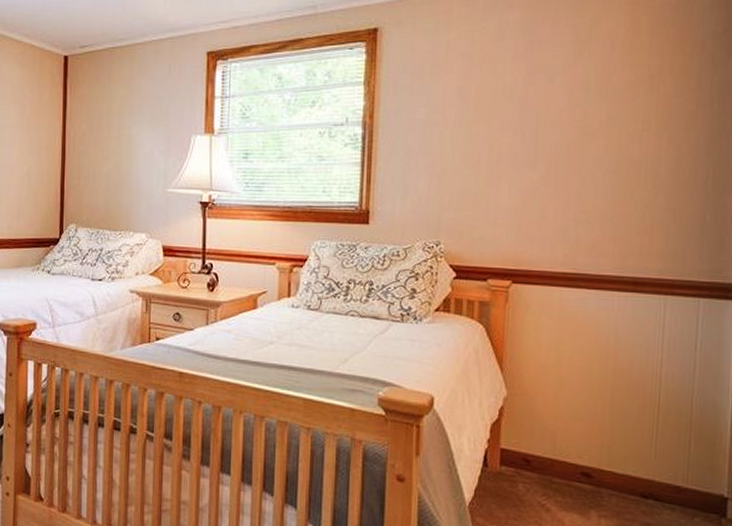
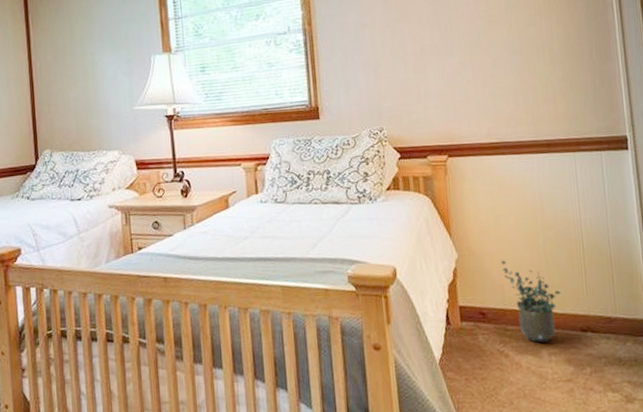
potted plant: none [557,405,624,503] -> present [501,260,561,343]

